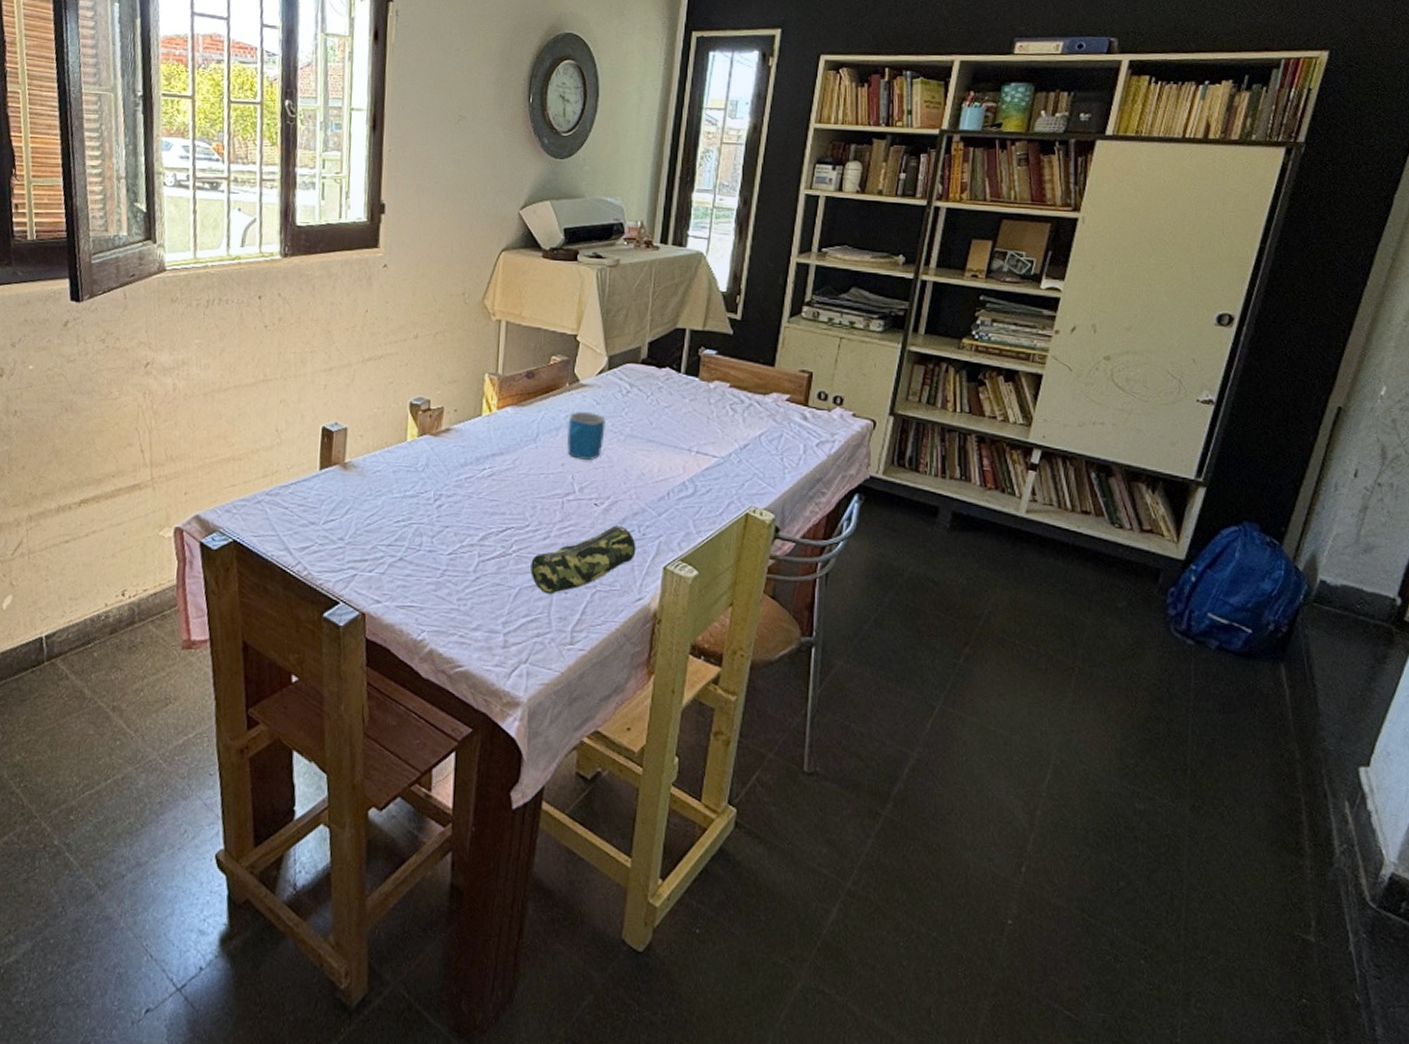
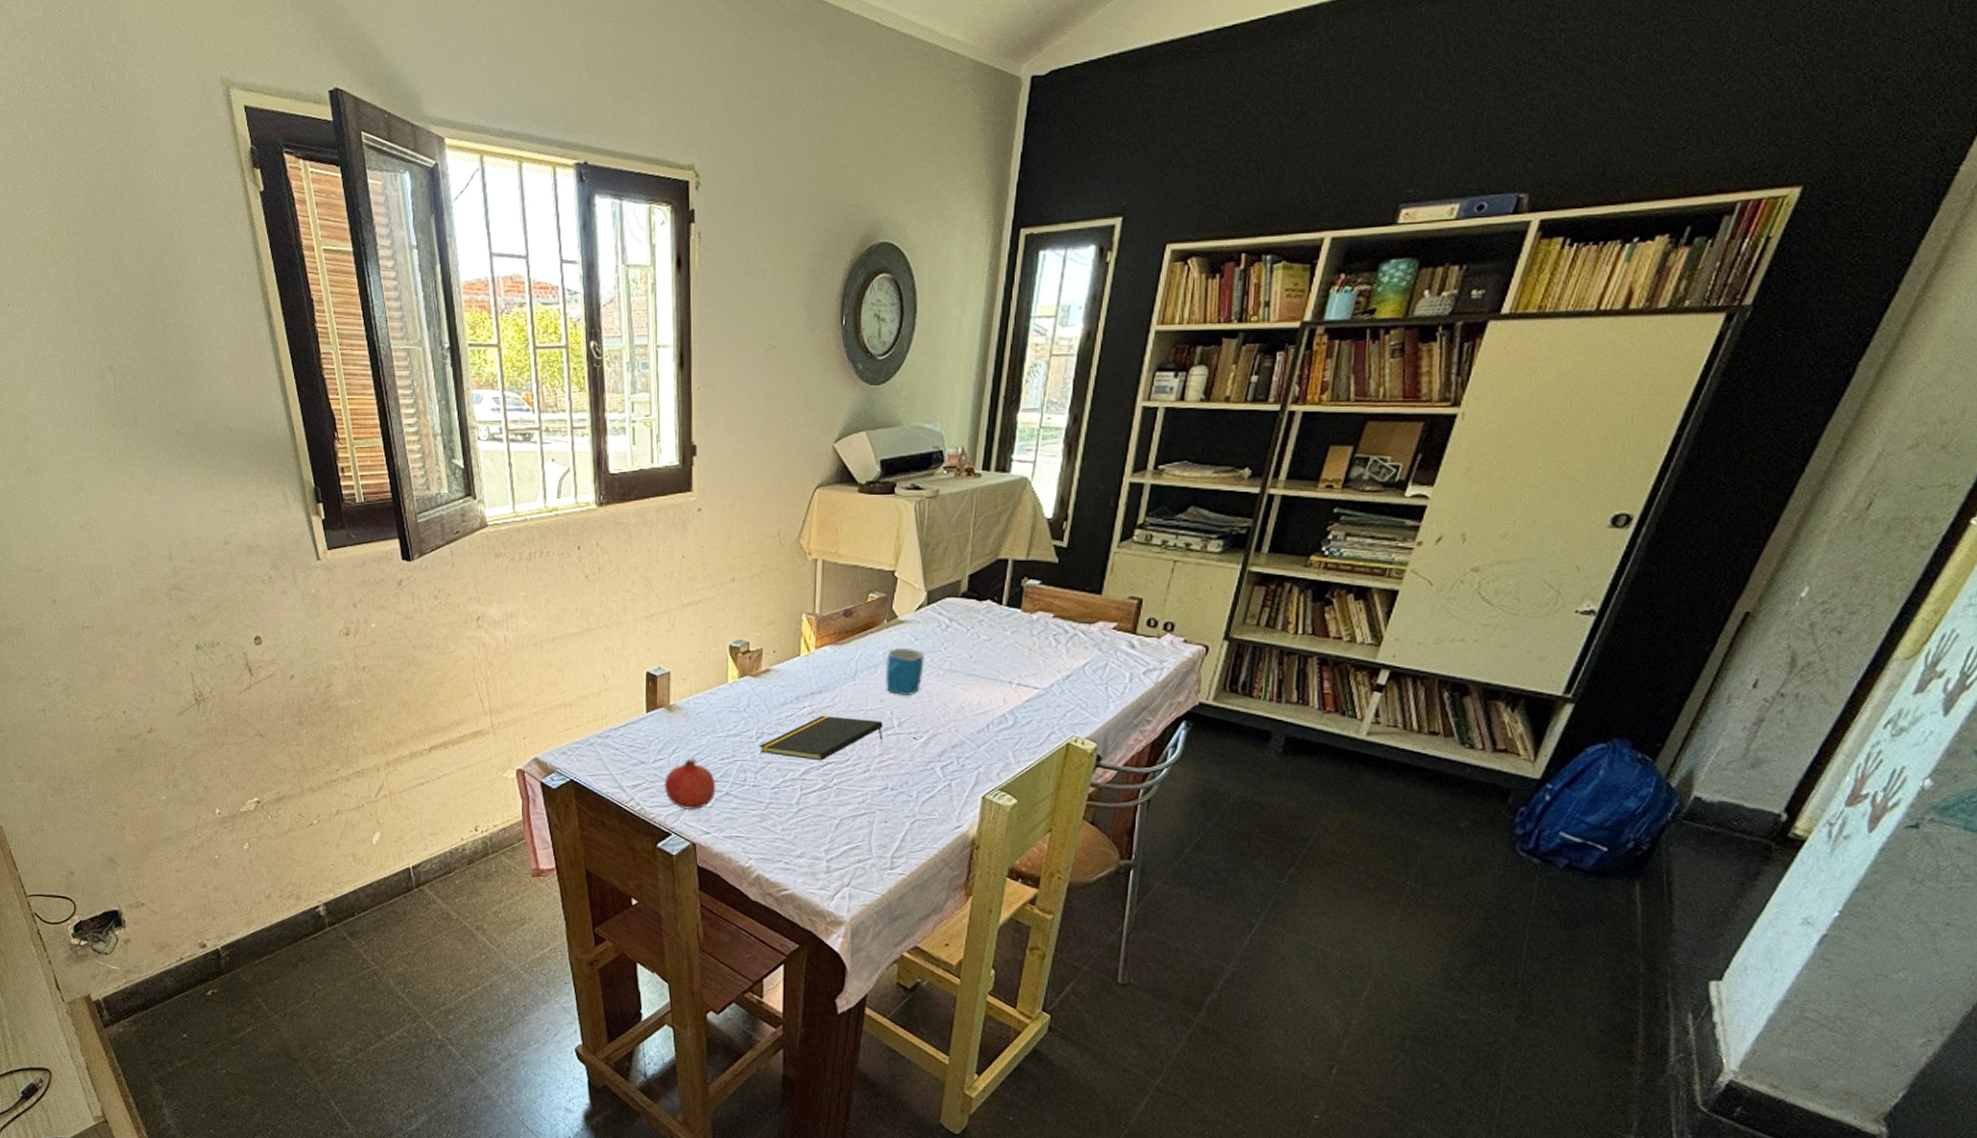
fruit: none [334,519,390,576] -> present [664,757,716,810]
notepad: none [437,478,564,526] -> present [759,715,883,761]
pencil case: present [530,525,636,595] -> none [851,758,955,824]

